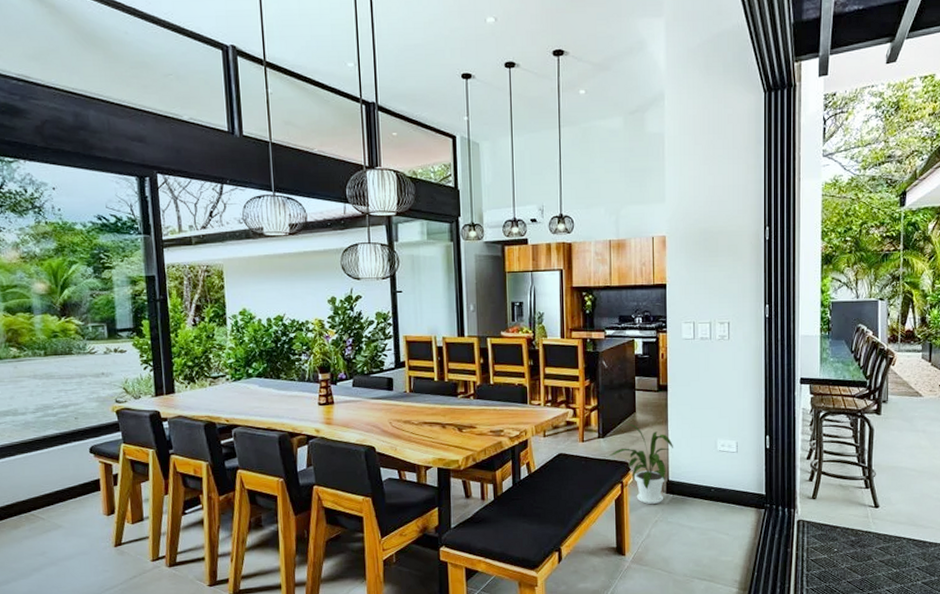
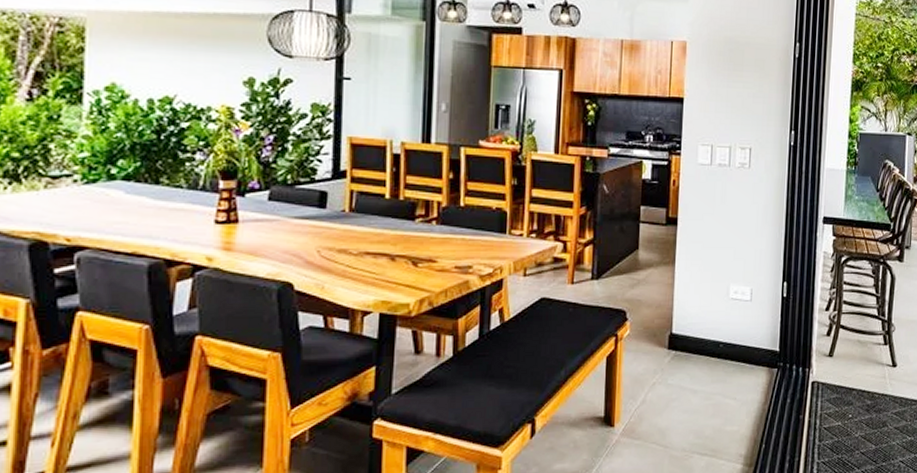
house plant: present [609,422,673,505] -> none [603,261,680,363]

